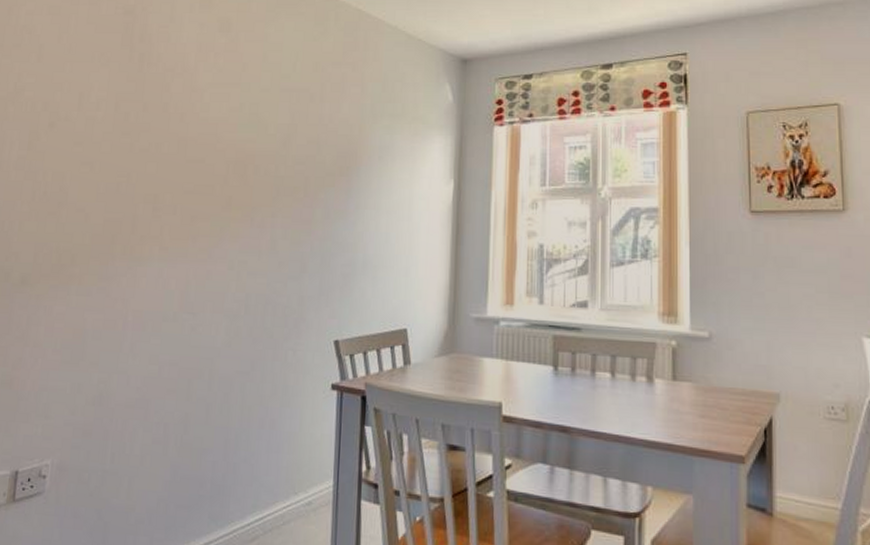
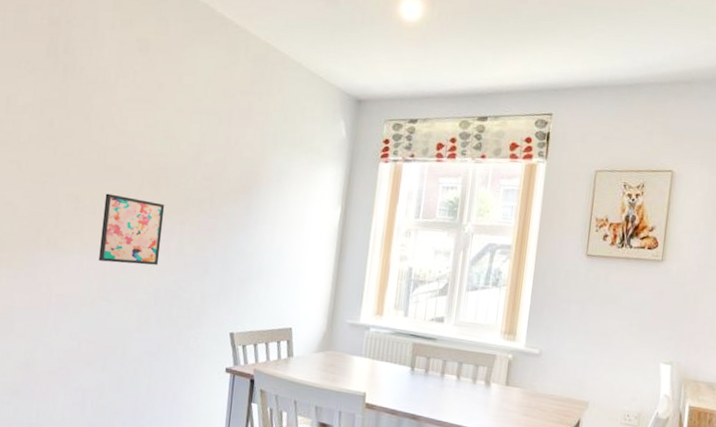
wall art: none [181,189,254,268] -> present [99,193,165,265]

